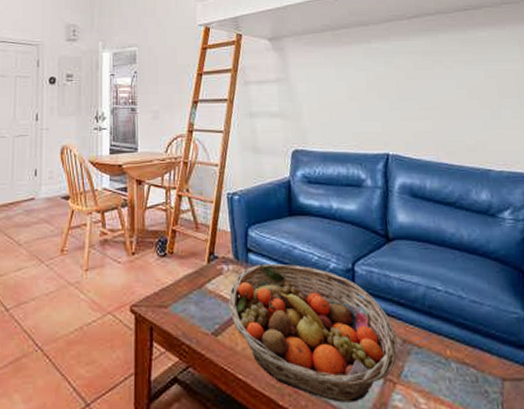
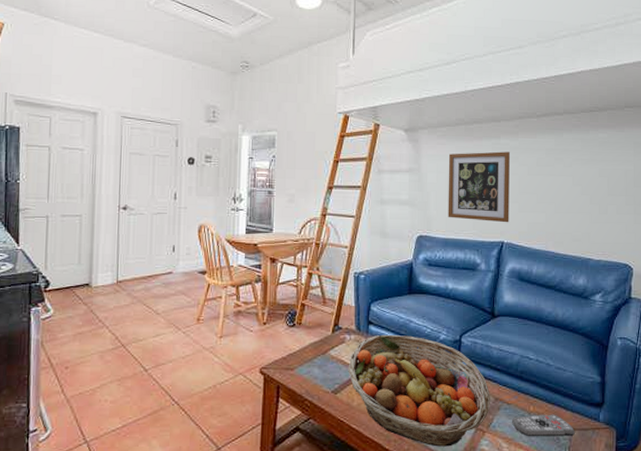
wall art: none [317,56,392,133] -> present [448,151,511,223]
remote control: none [426,359,507,390] -> present [512,414,575,437]

